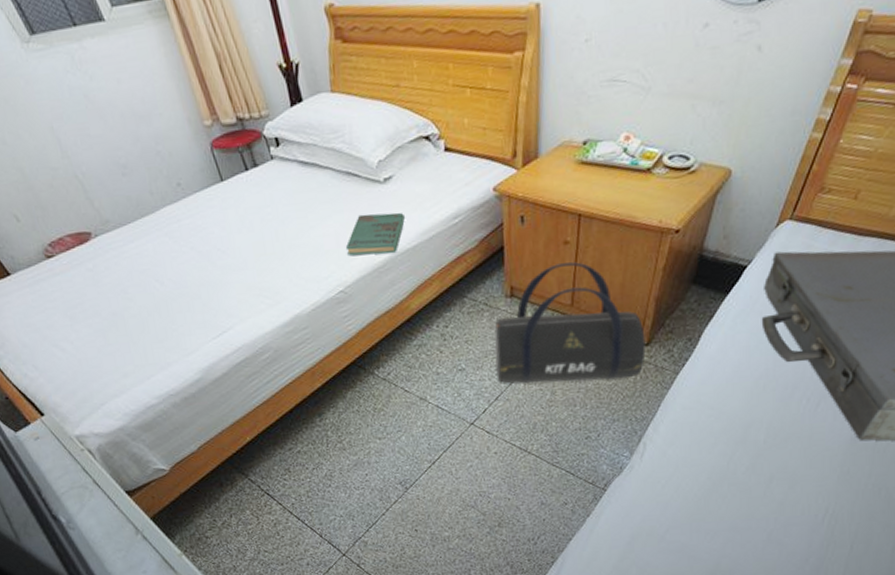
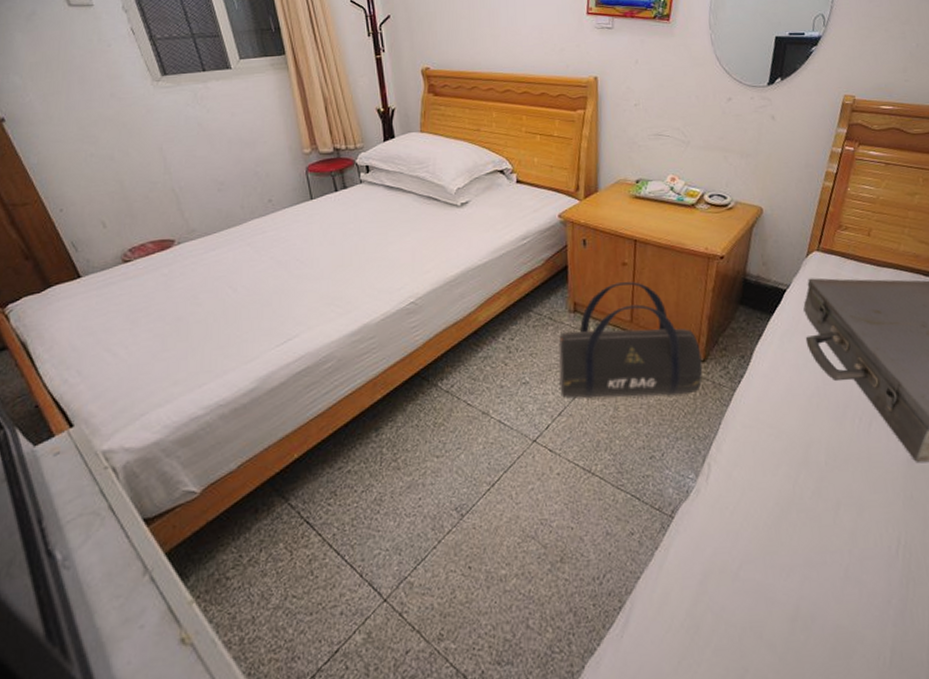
book: present [345,212,406,256] -> none [420,232,479,270]

